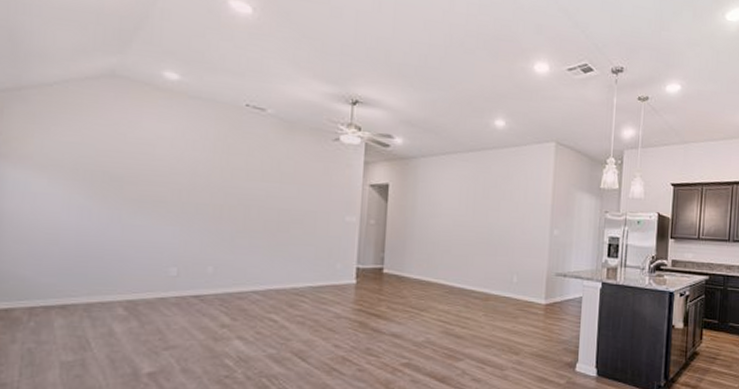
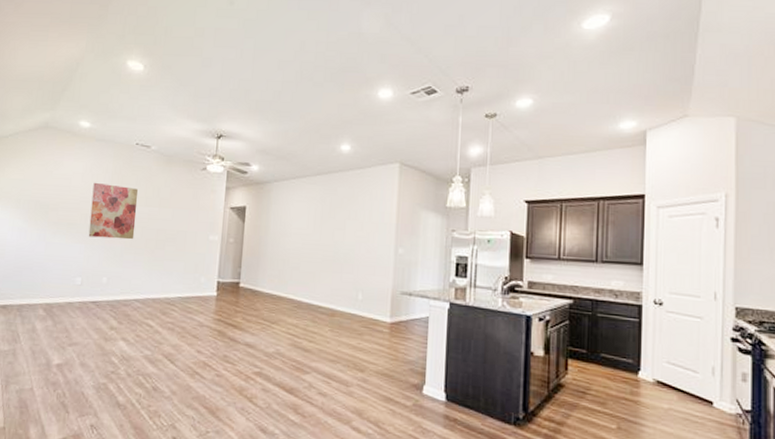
wall art: none [184,150,251,221] -> present [88,182,138,240]

